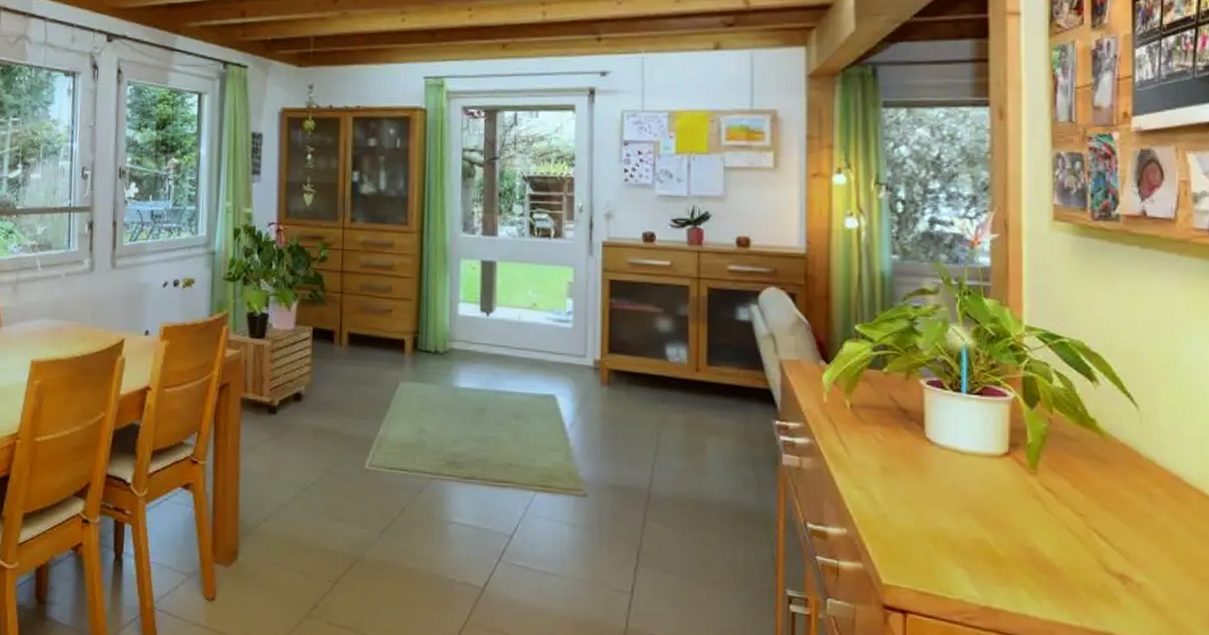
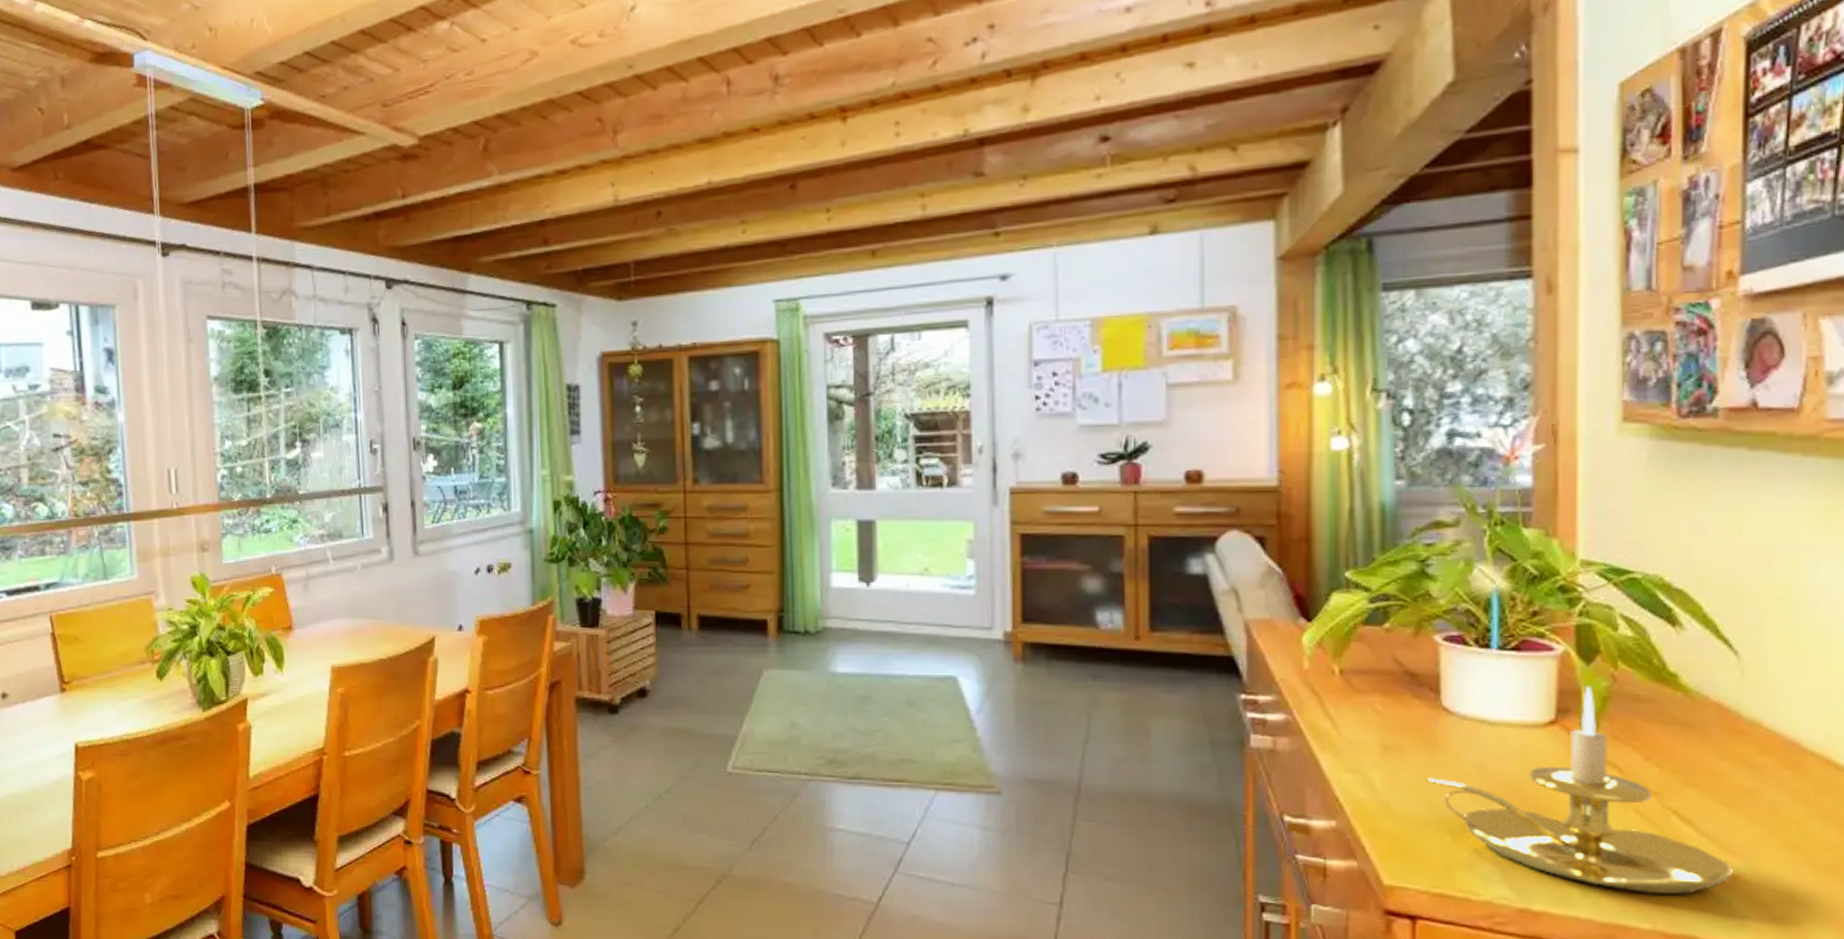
candle holder: none [914,426,1138,598] -> present [1426,685,1733,894]

